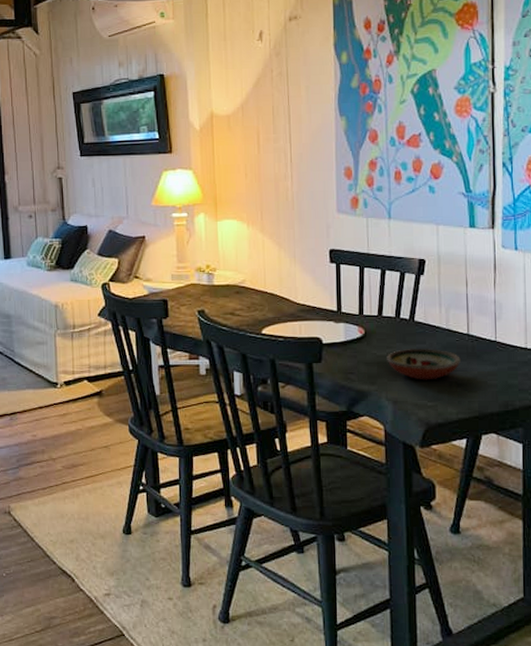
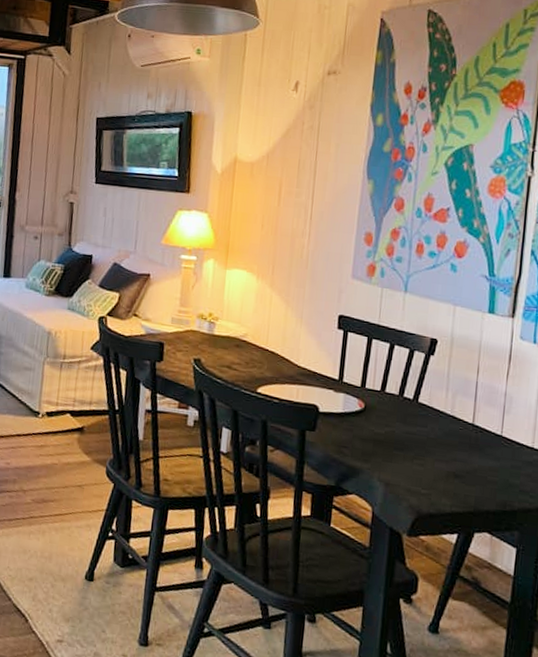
decorative bowl: present [387,349,461,380] -> none [384,430,462,467]

